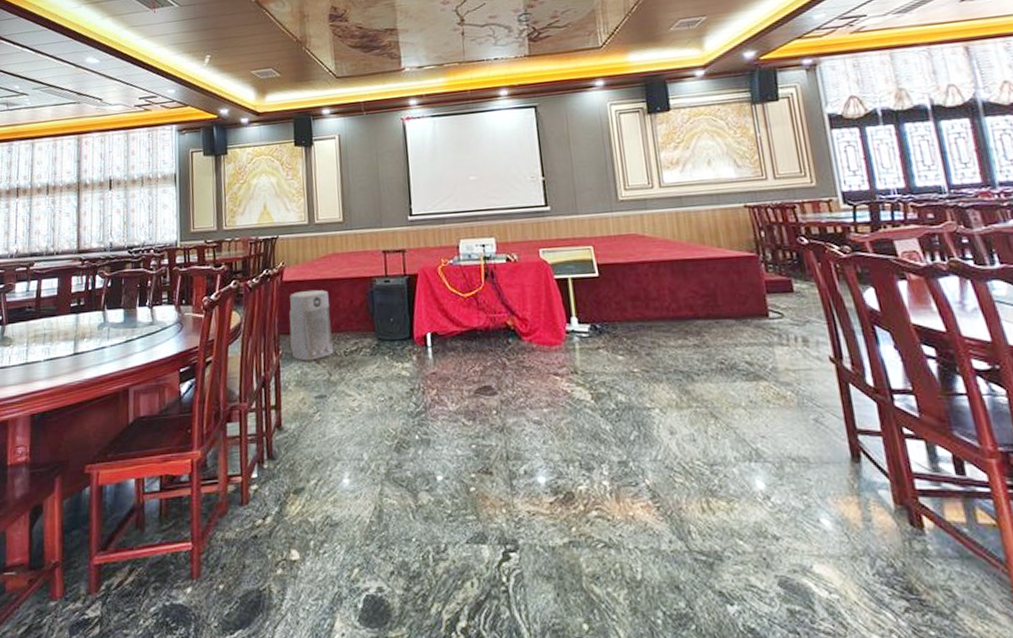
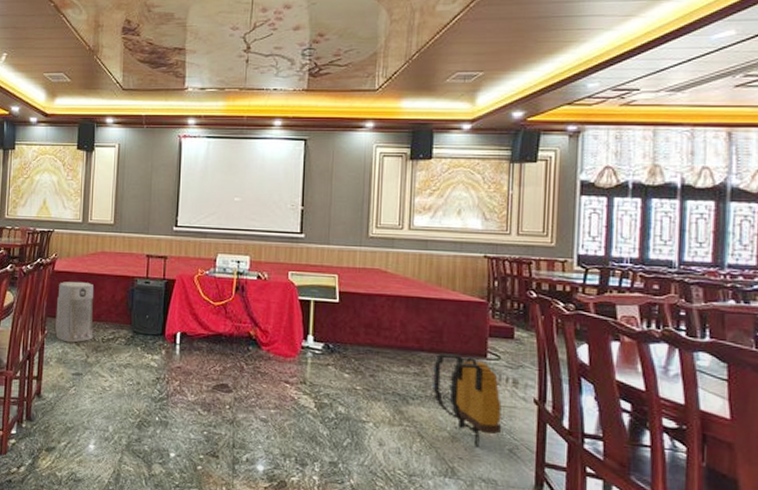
backpack: none [713,317,802,420] -> present [431,353,502,446]

